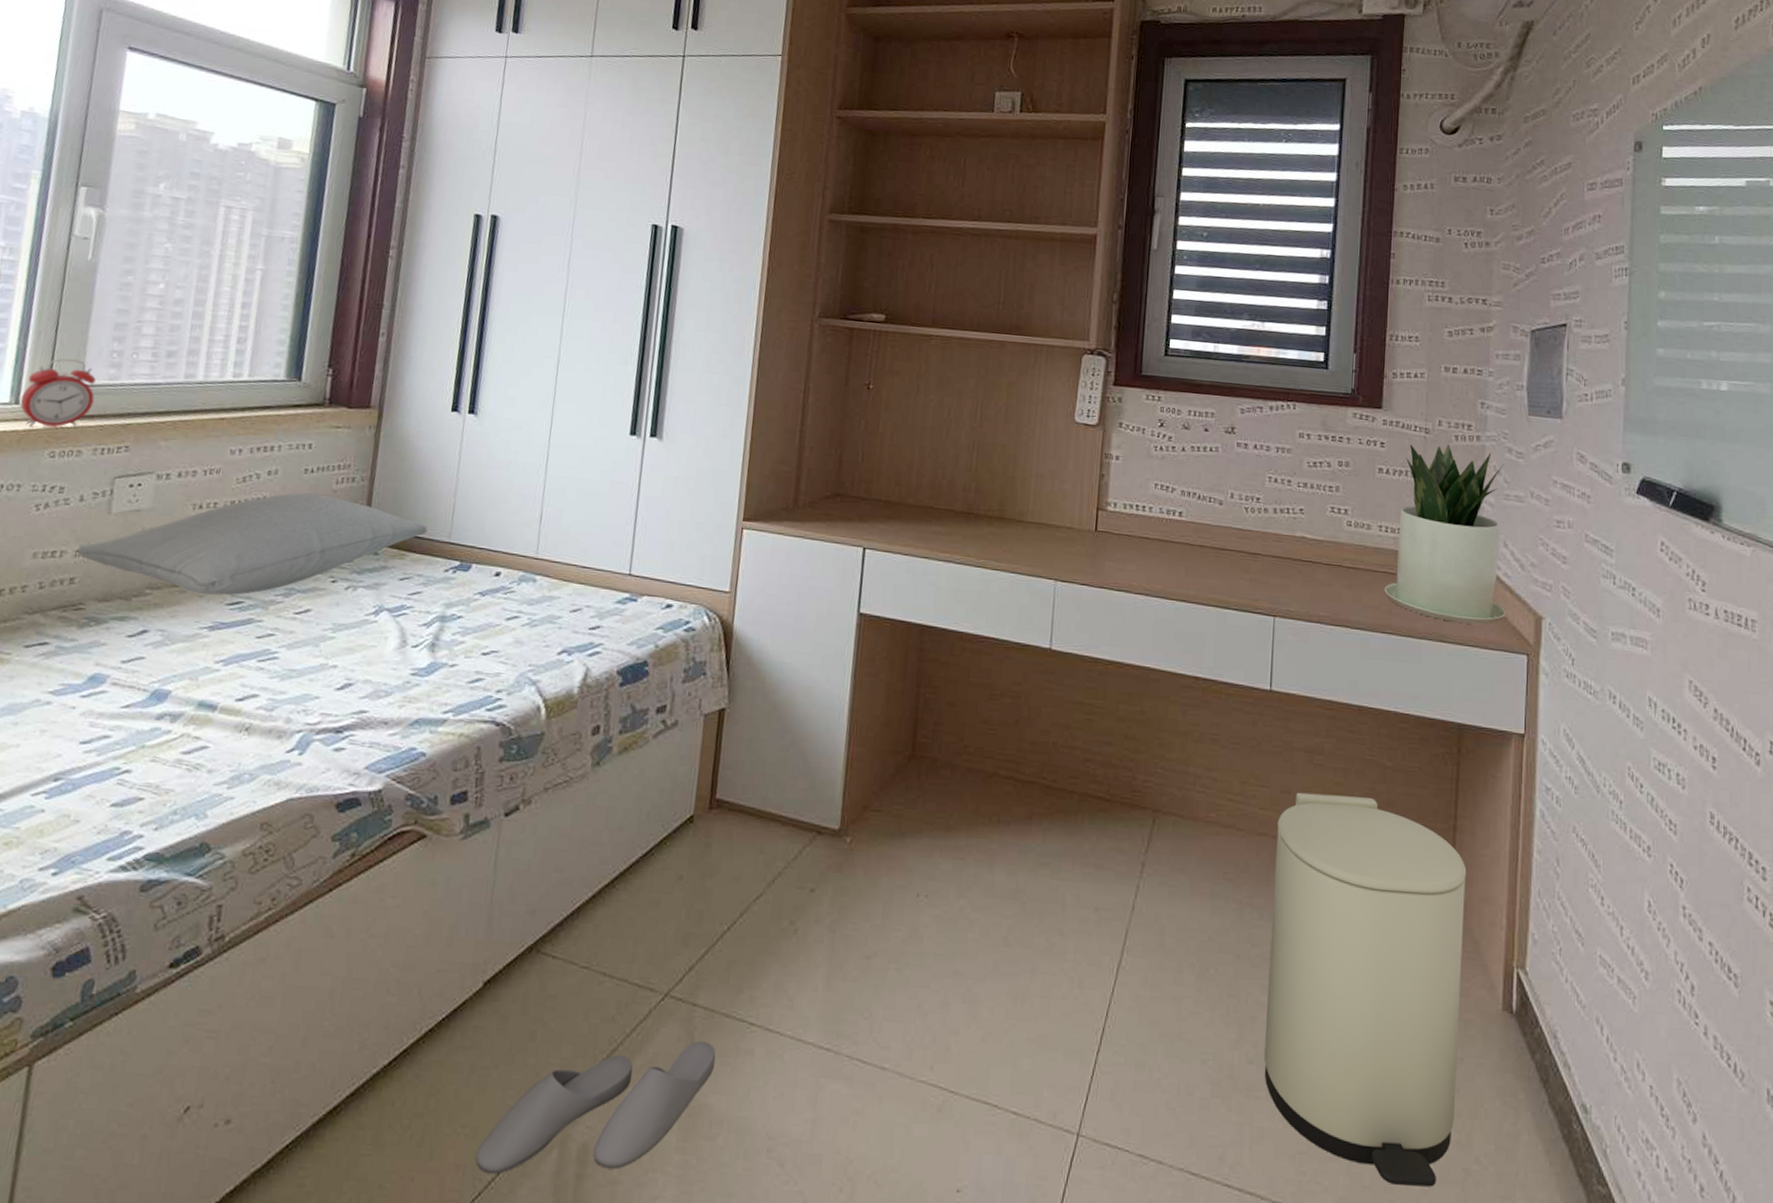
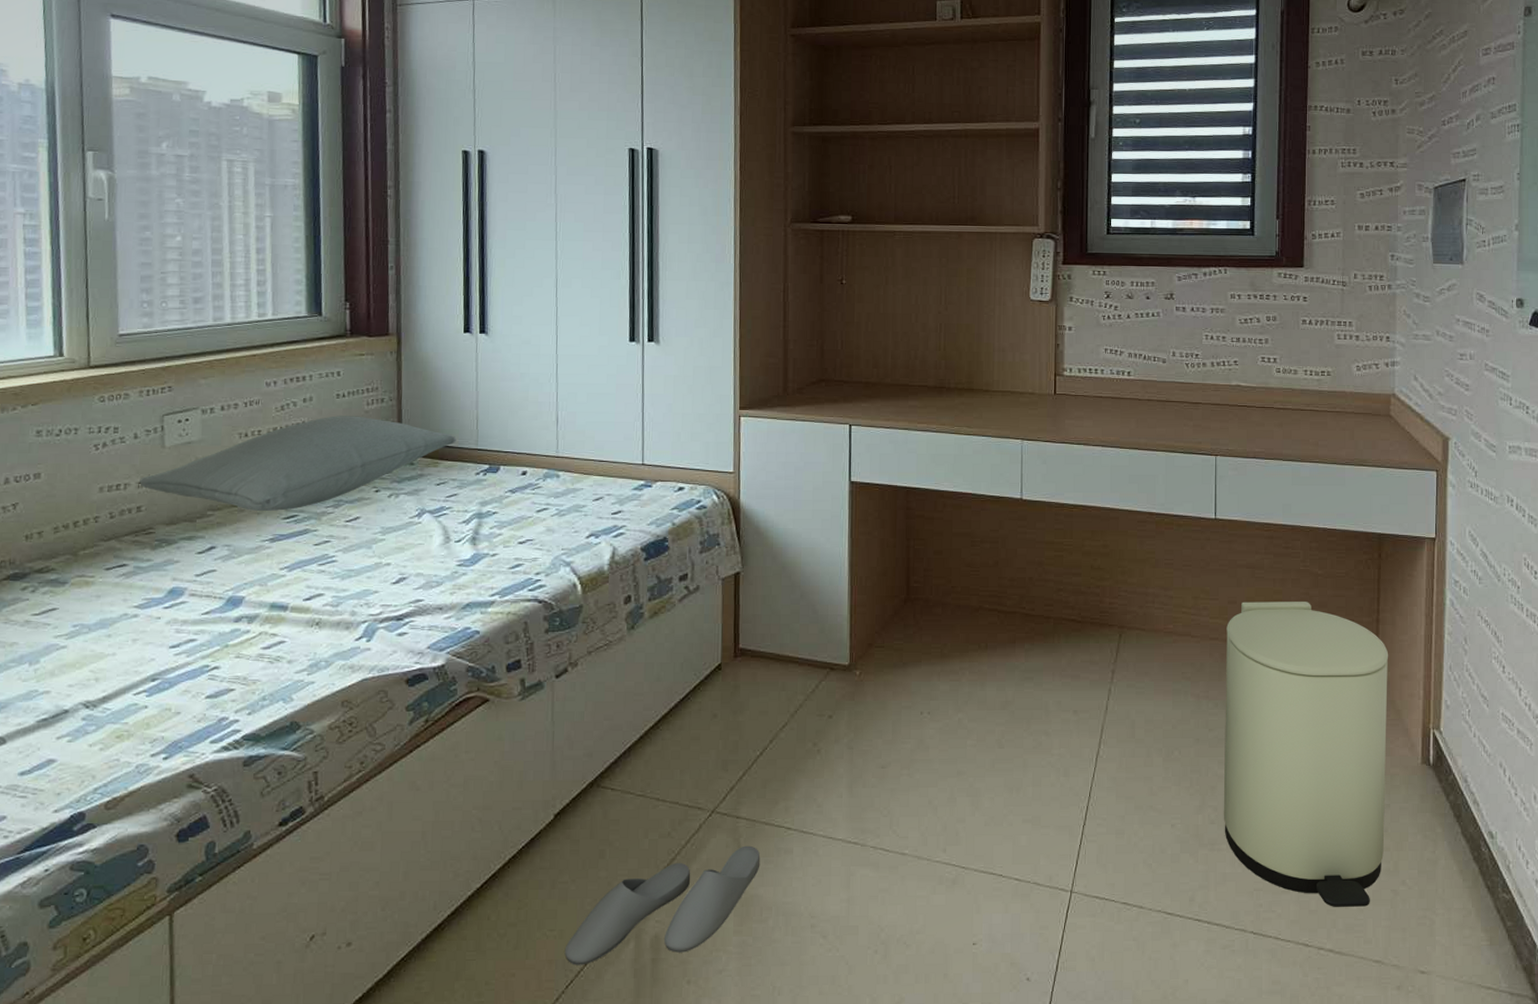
alarm clock: present [20,358,96,427] -> none [64,311,133,376]
planter: present [1384,445,1507,625] -> none [1311,295,1418,449]

